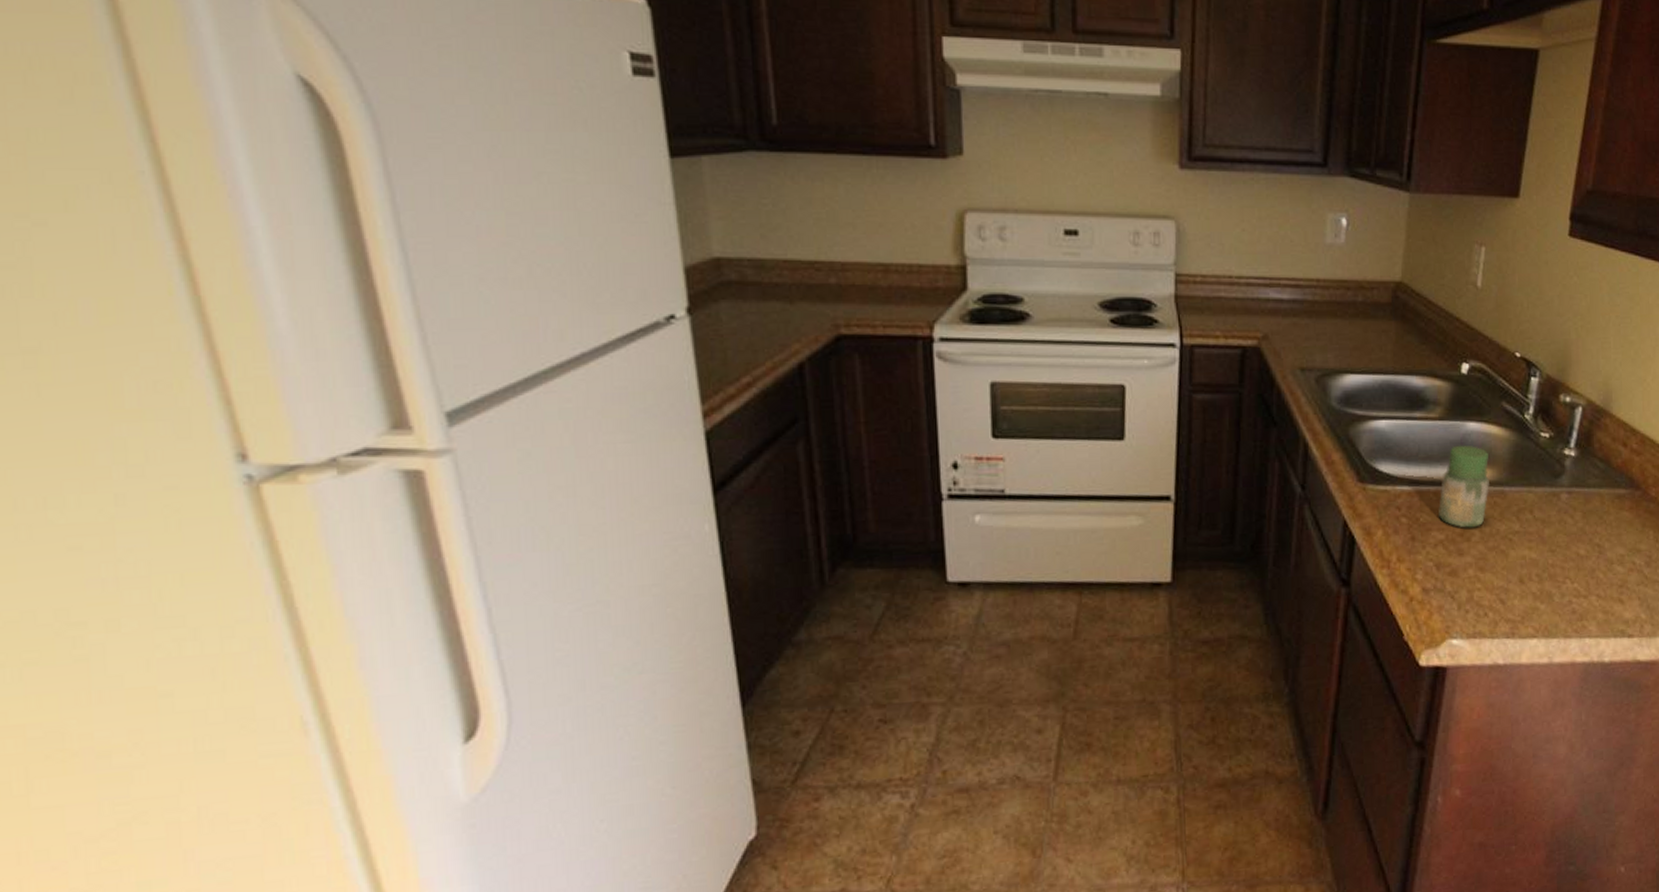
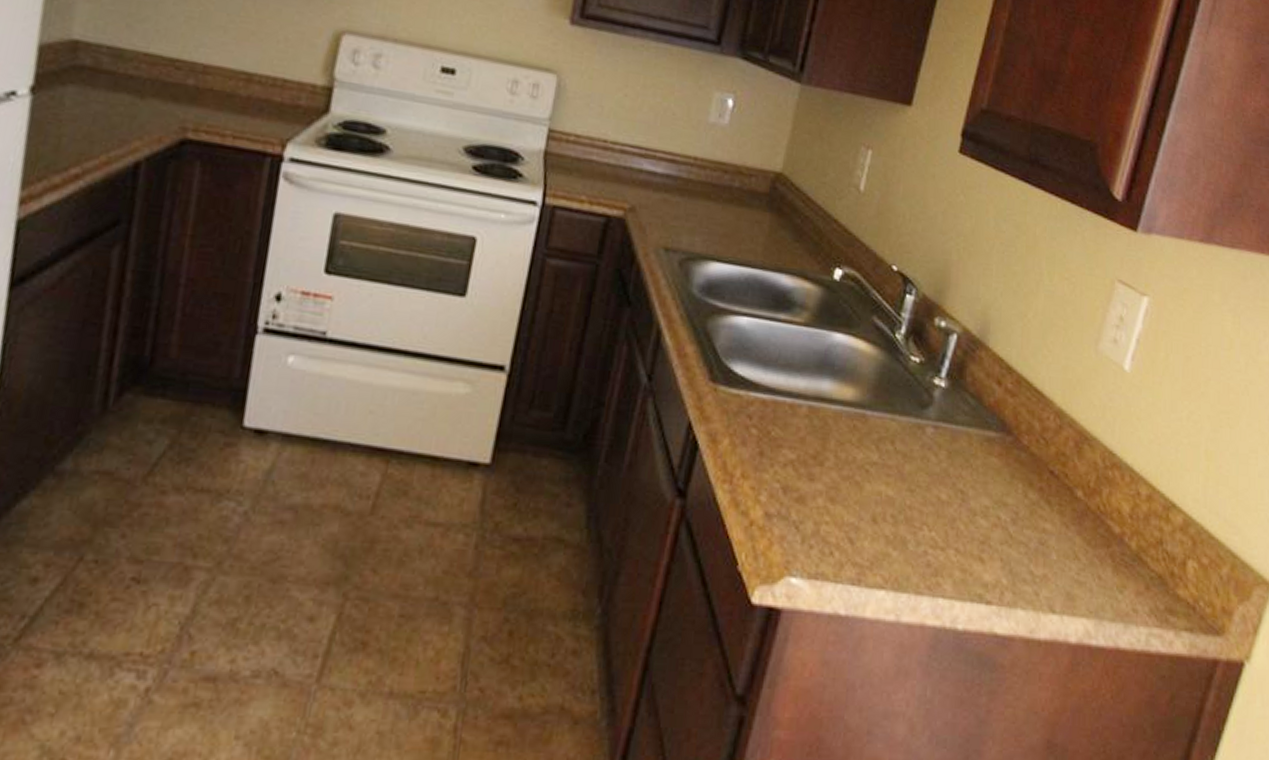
jar: present [1439,445,1489,528] -> none [792,356,853,451]

